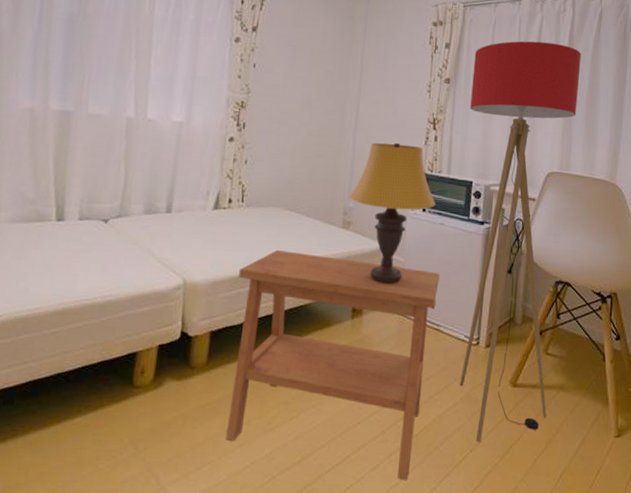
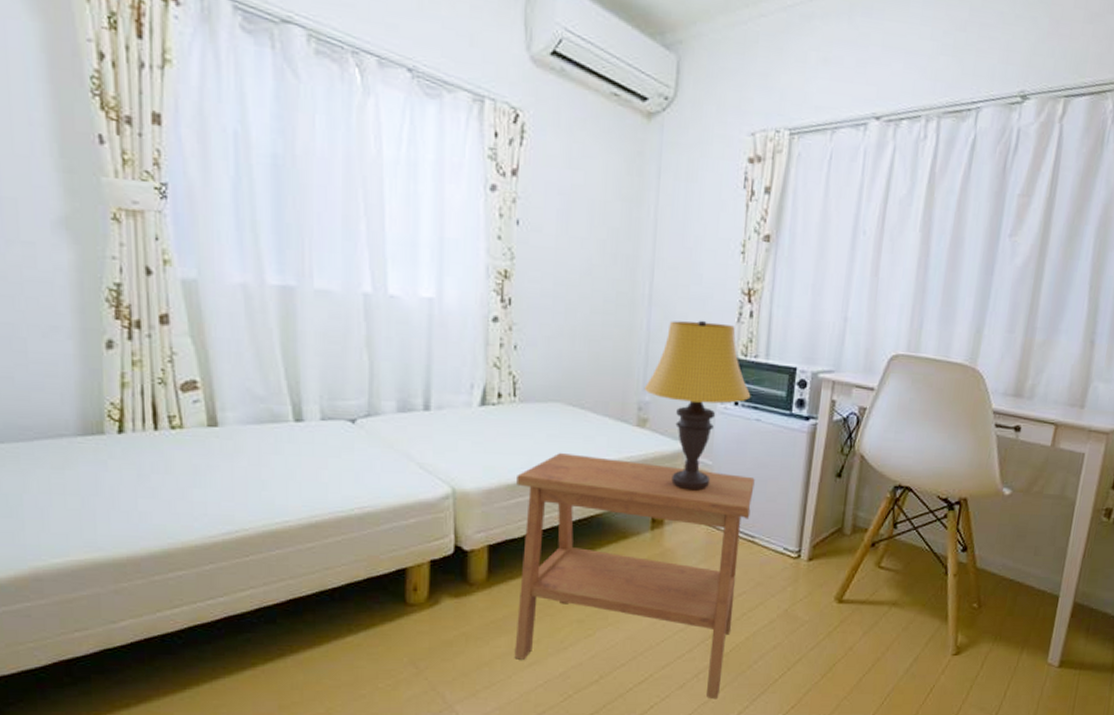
floor lamp: present [459,41,581,442] -> none [777,181,944,661]

